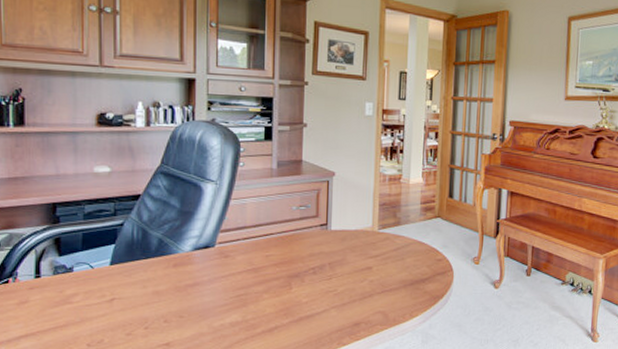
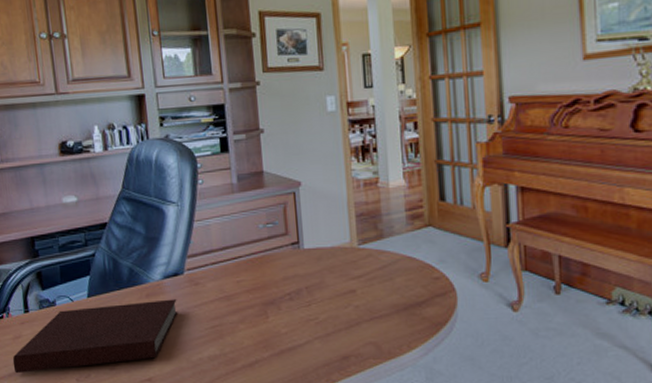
notebook: none [14,269,205,339] -> present [12,299,178,374]

